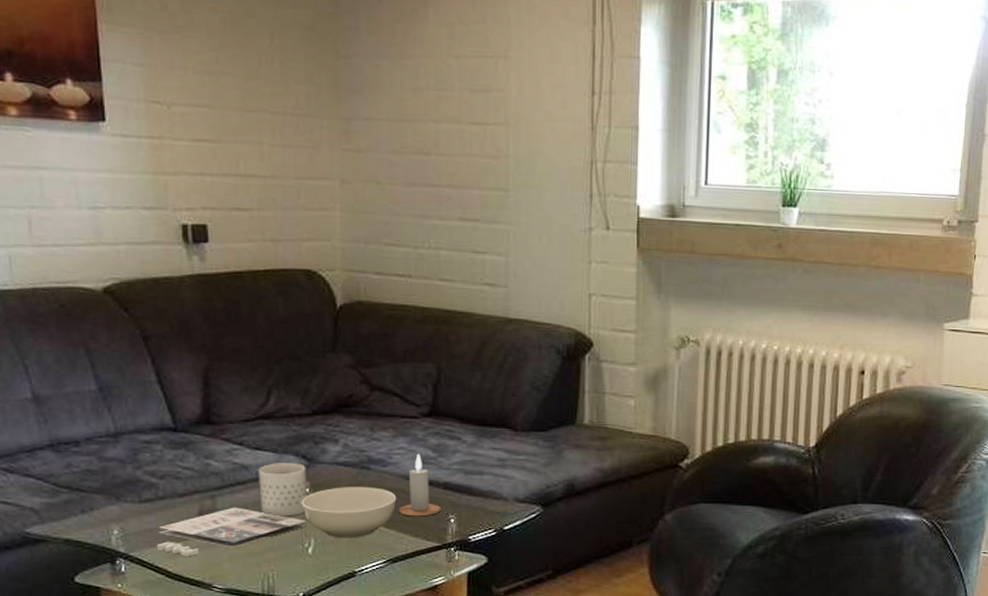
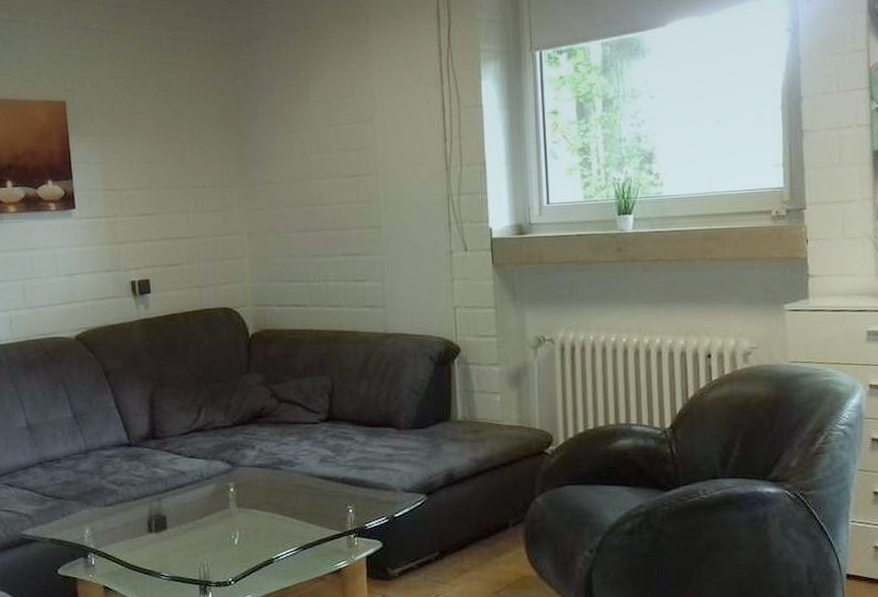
magazine: present [156,507,306,557] -> none [117,506,232,551]
mug: present [257,463,307,517] -> none [193,467,232,513]
bowl: present [301,487,397,539] -> none [227,485,304,530]
candle: present [398,453,441,517] -> none [306,454,341,509]

